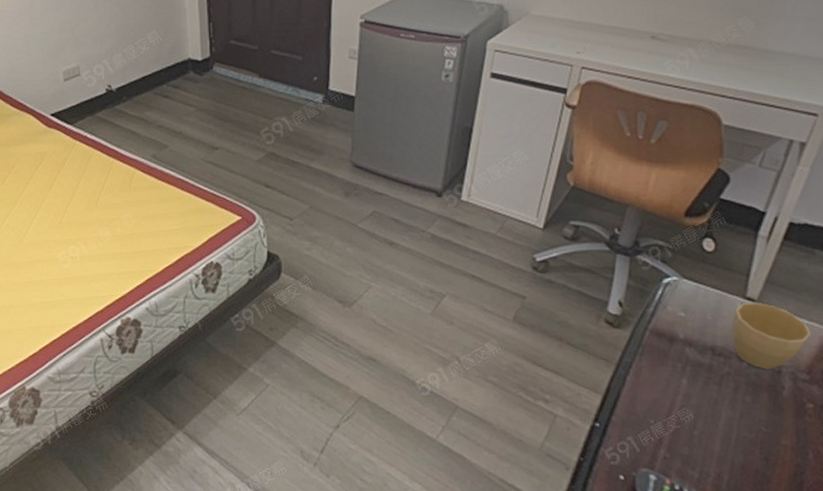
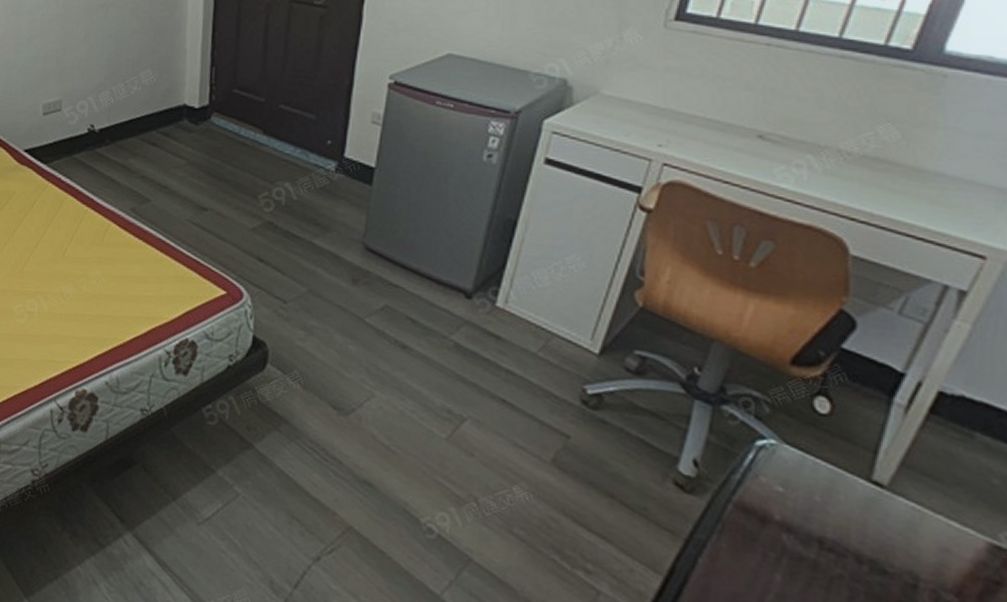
cup: present [731,302,810,369] -> none [848,487,963,582]

